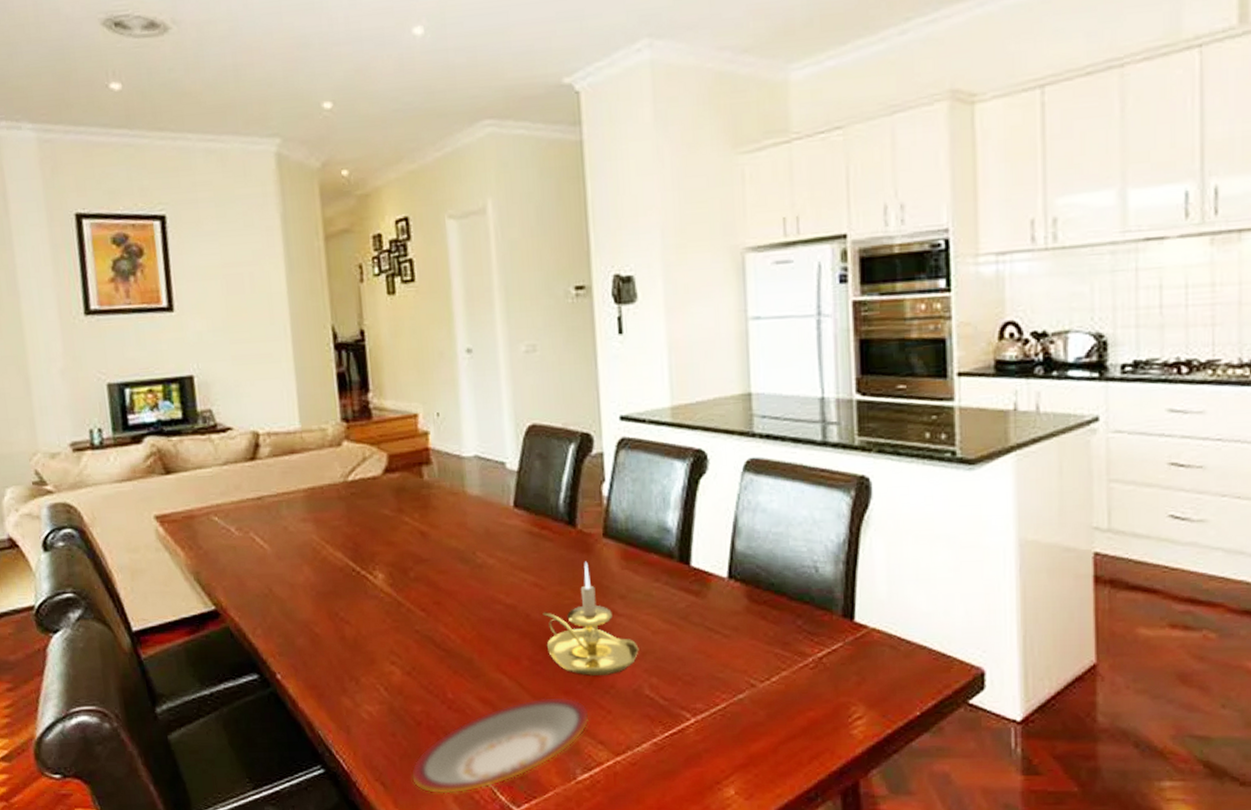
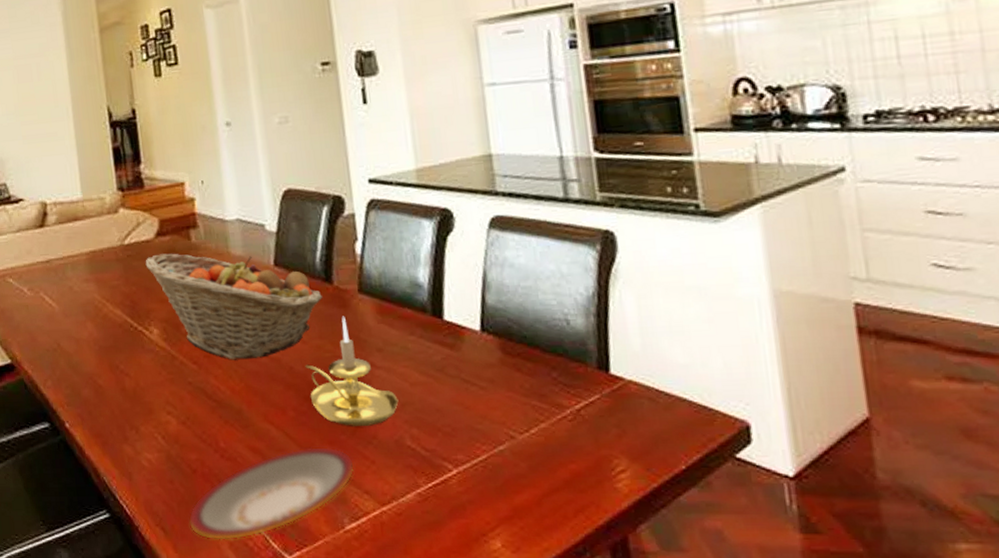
fruit basket: none [371,491,565,607] -> present [145,253,323,360]

